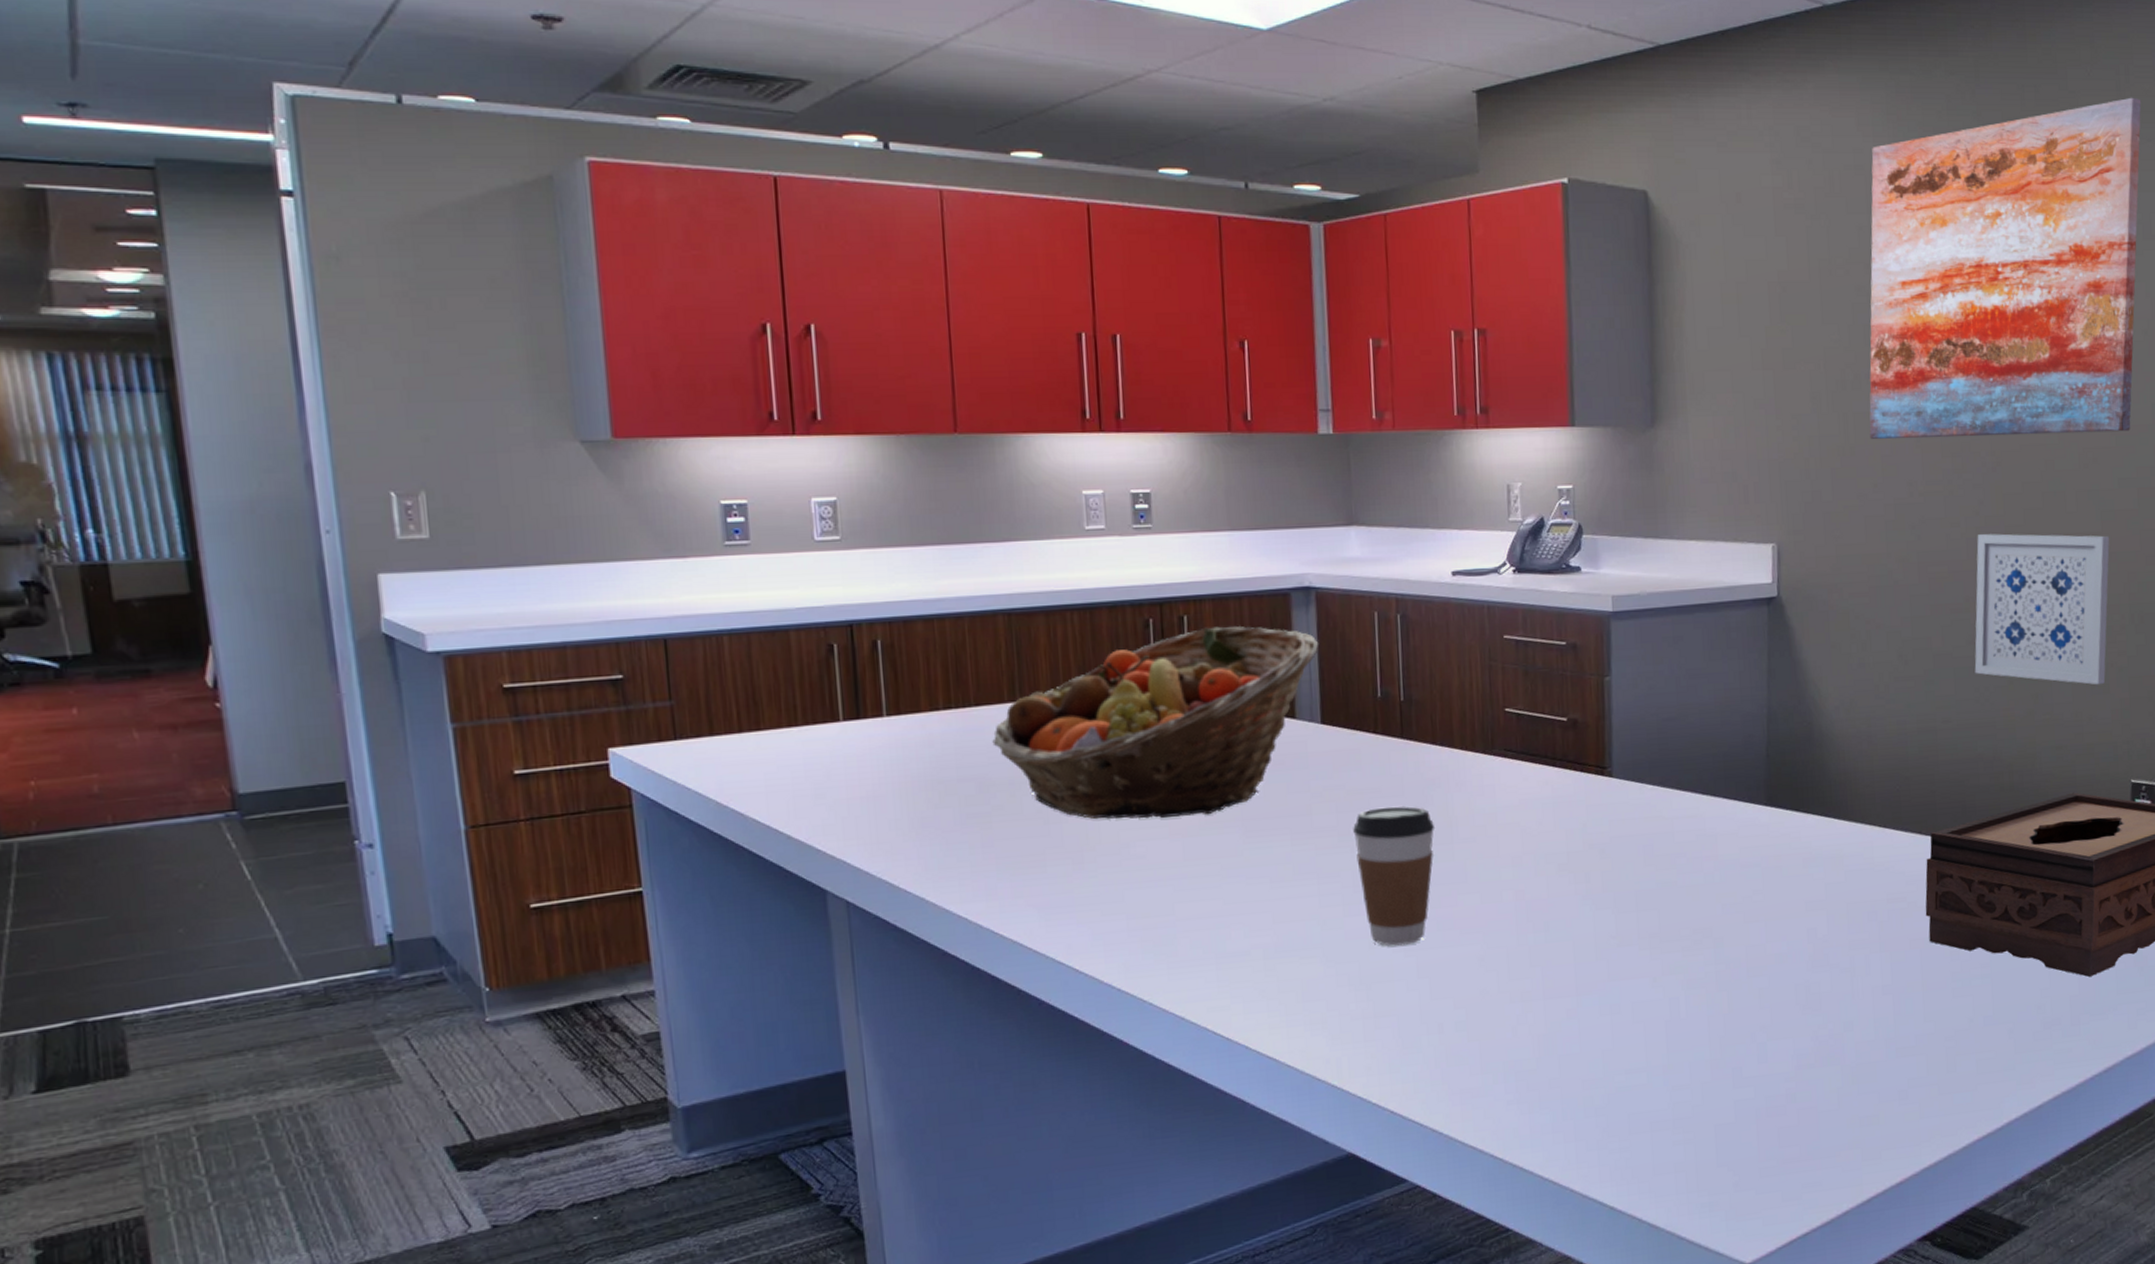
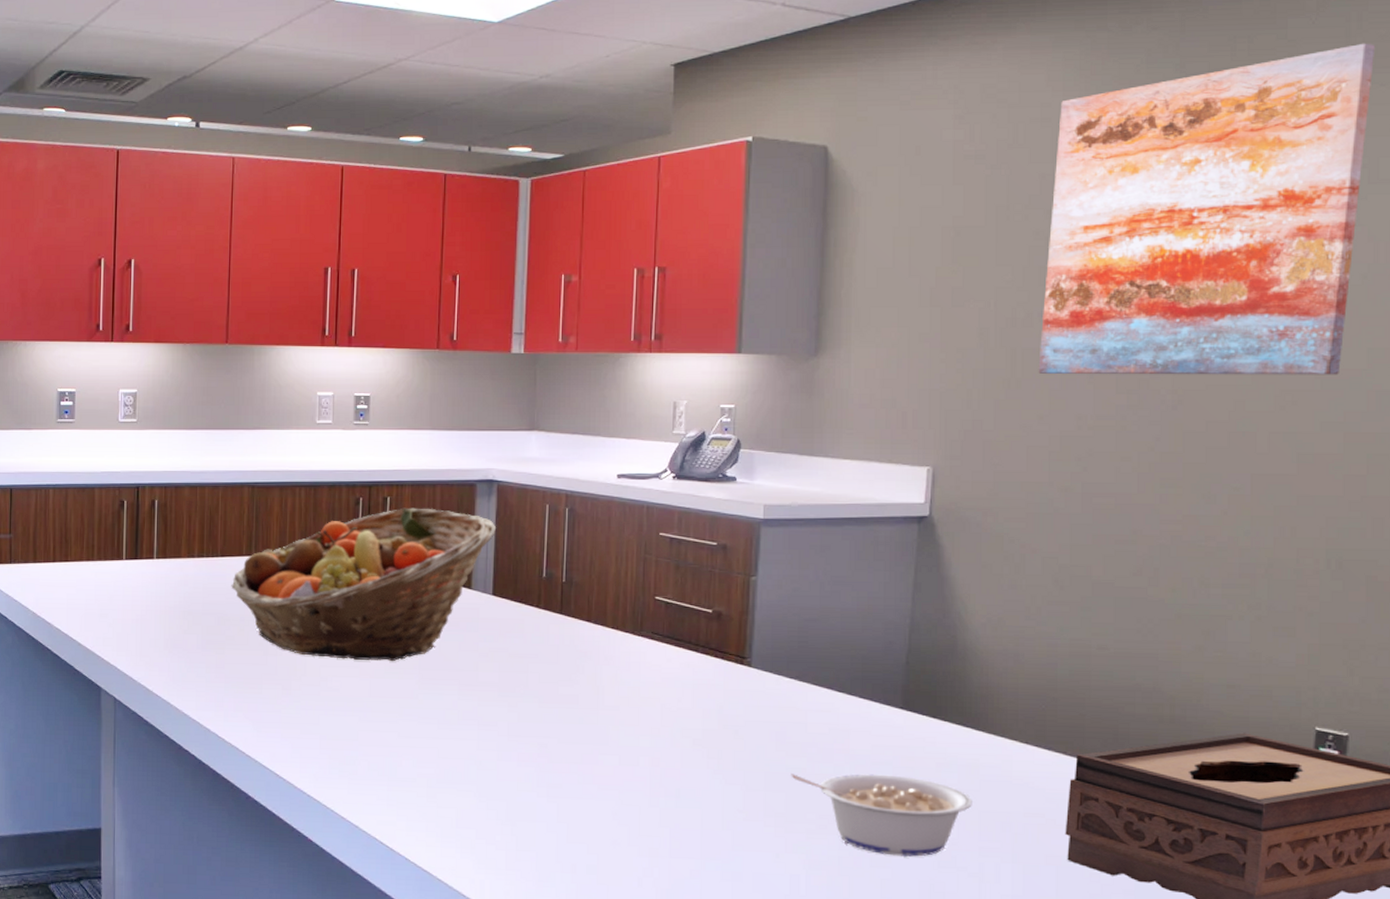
coffee cup: present [1353,805,1436,946] -> none [512,671,584,792]
legume: none [1662,876,1840,963] -> present [791,774,972,858]
wall art: present [1974,533,2110,685] -> none [1138,470,1307,628]

